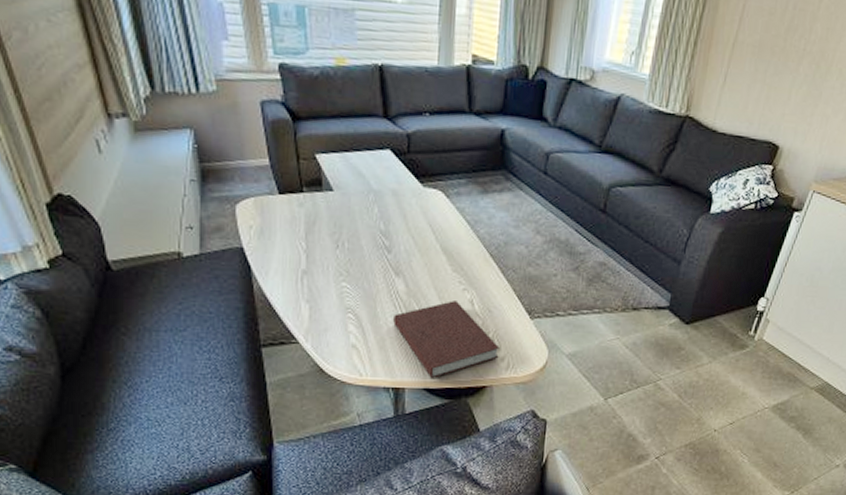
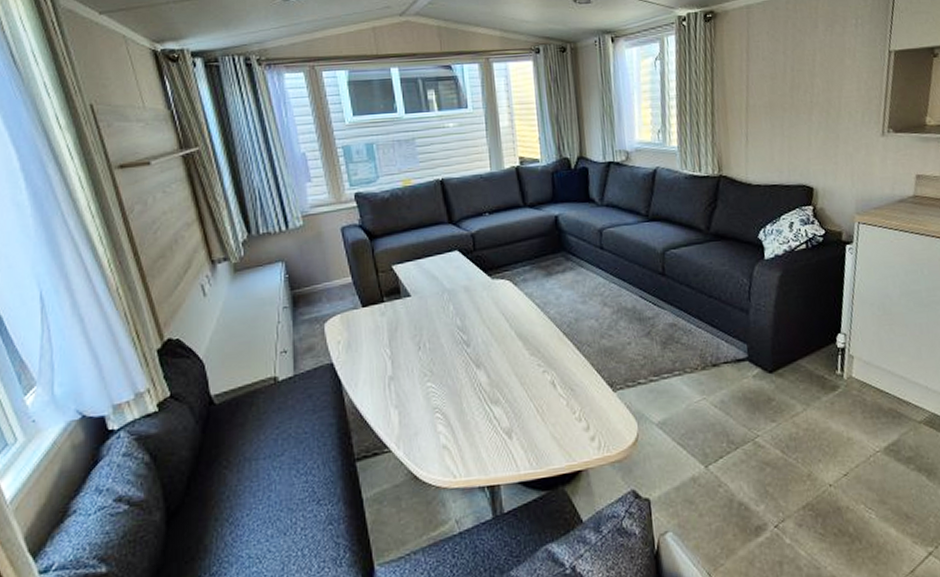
notebook: present [393,301,500,378] -> none [480,384,589,470]

